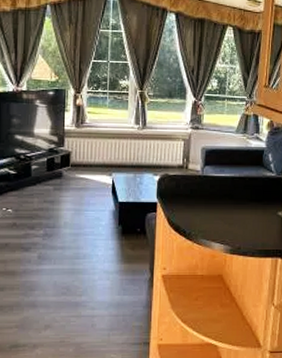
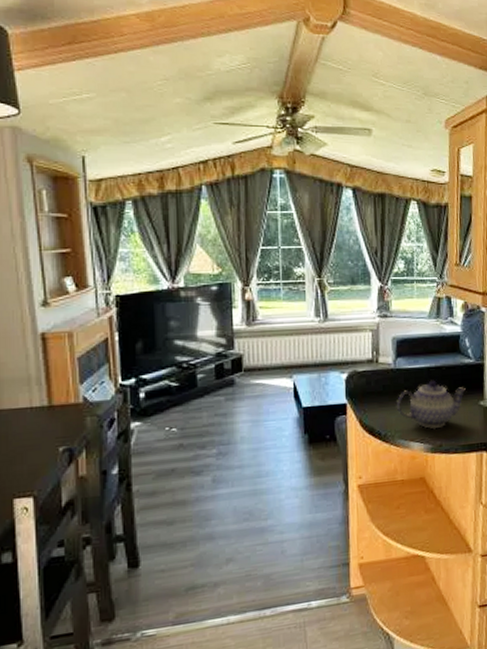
teapot: none [202,188,266,233] -> present [397,380,466,430]

